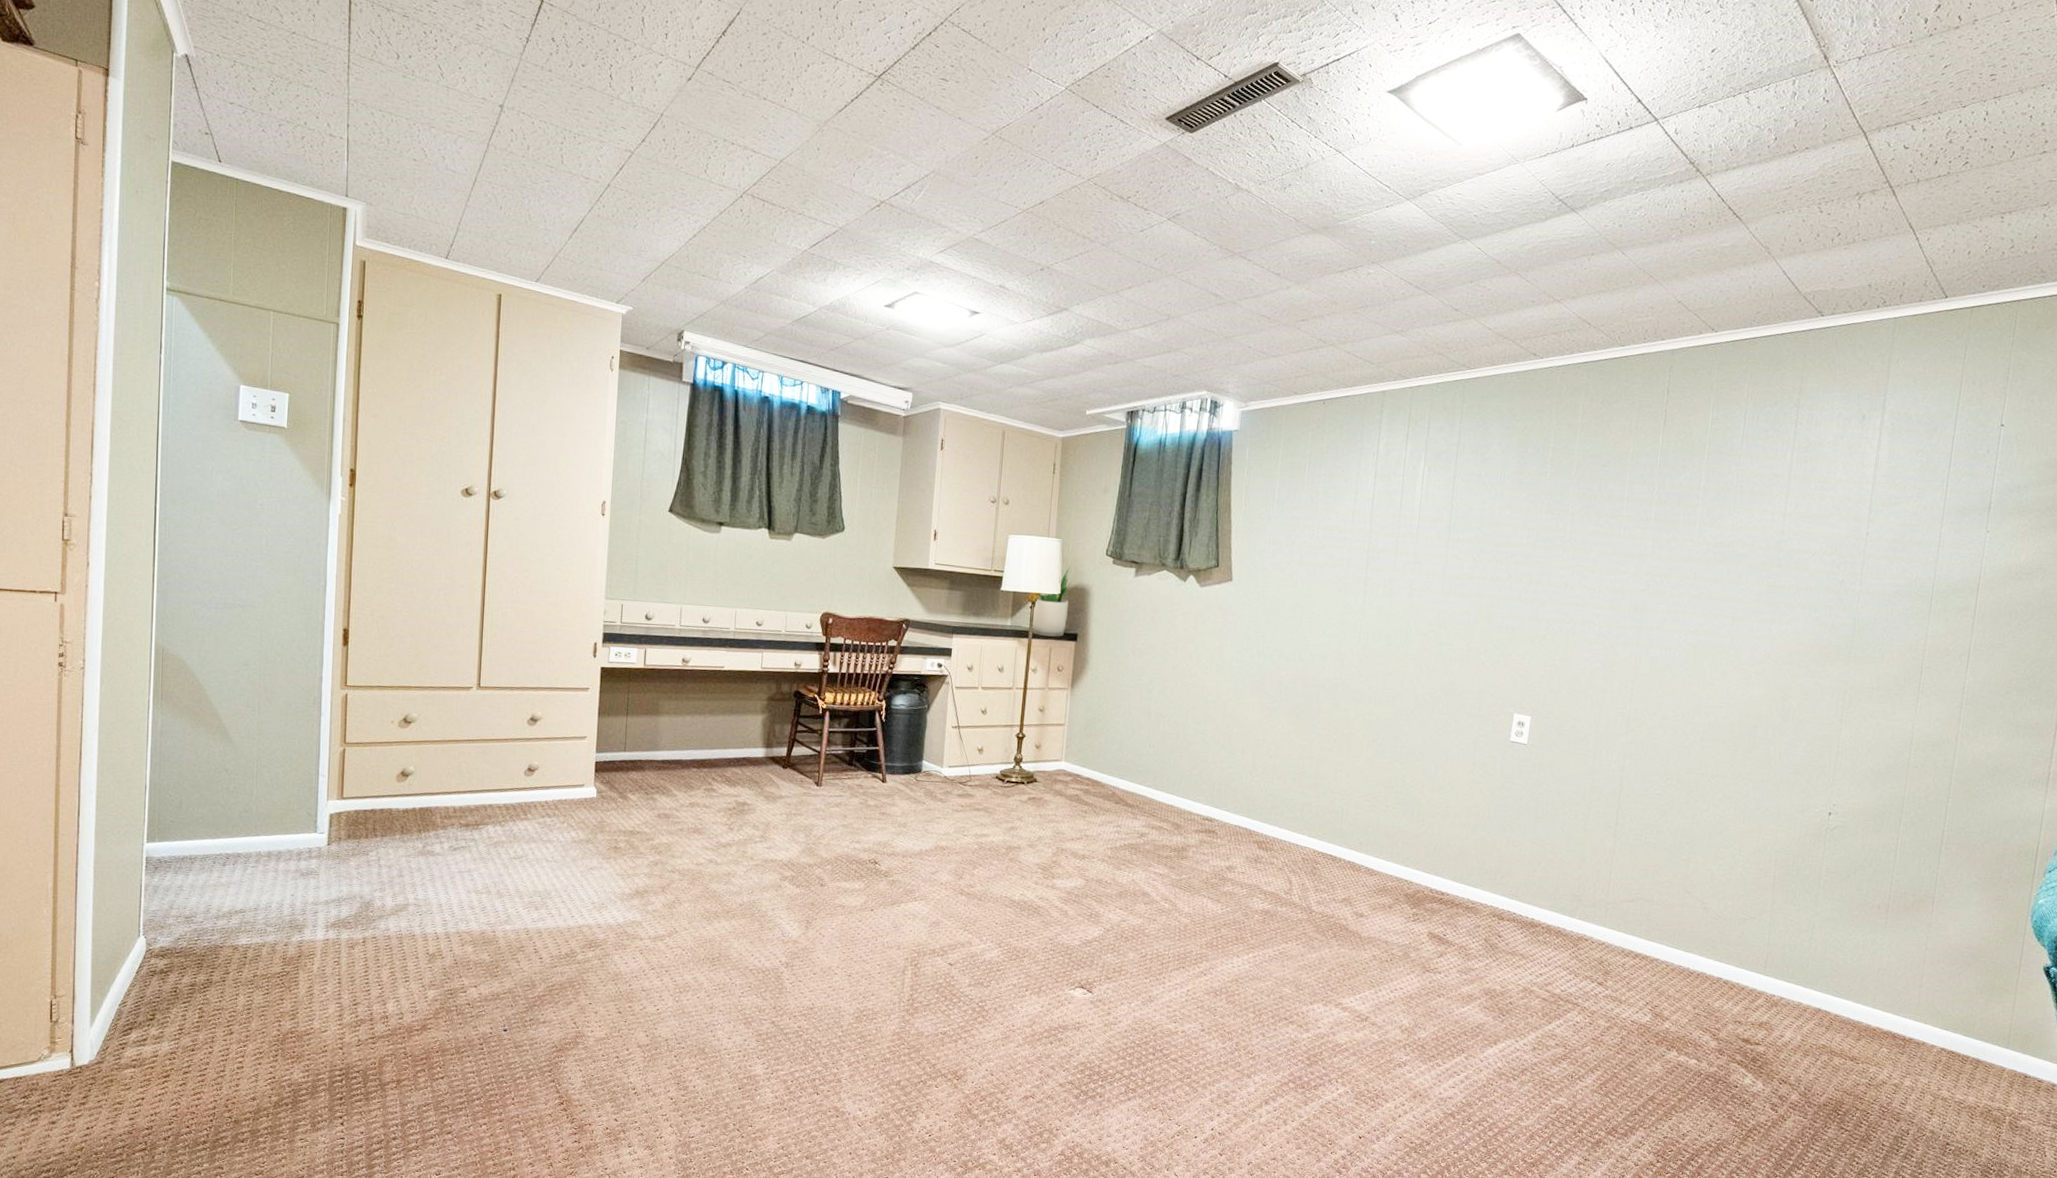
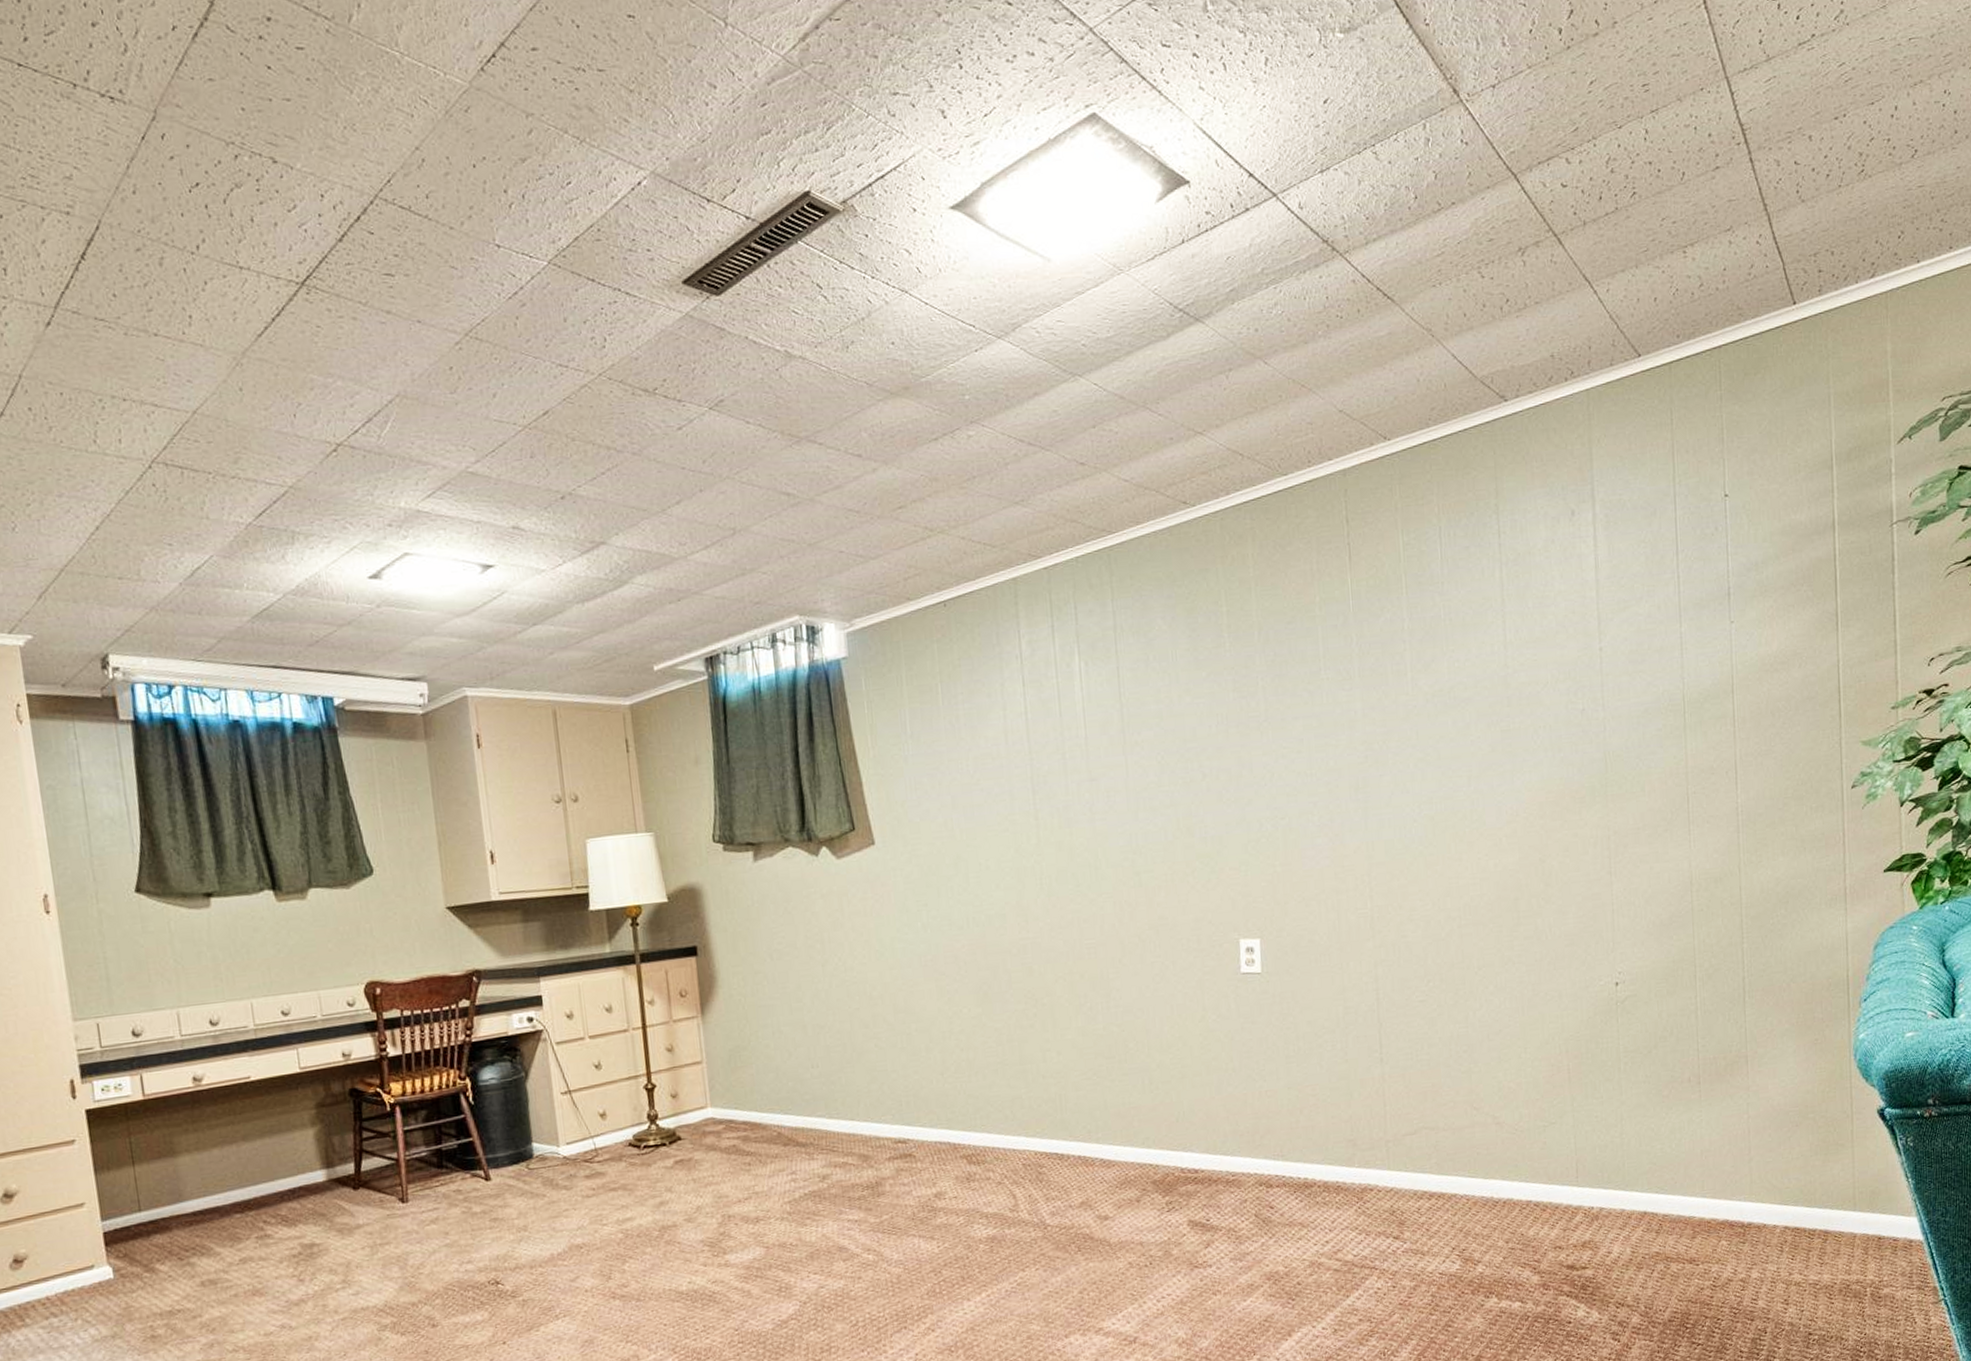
planter: present [1031,566,1071,637] -> none [632,864,680,958]

